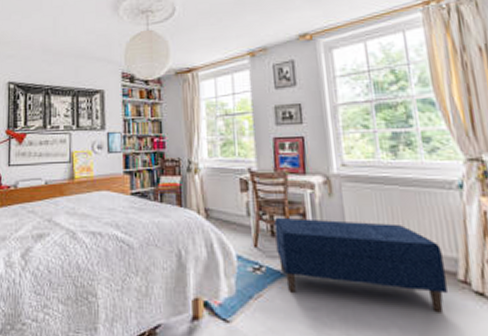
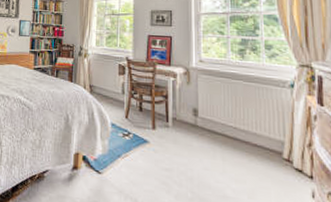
bench: present [274,217,448,313] -> none [143,96,274,183]

